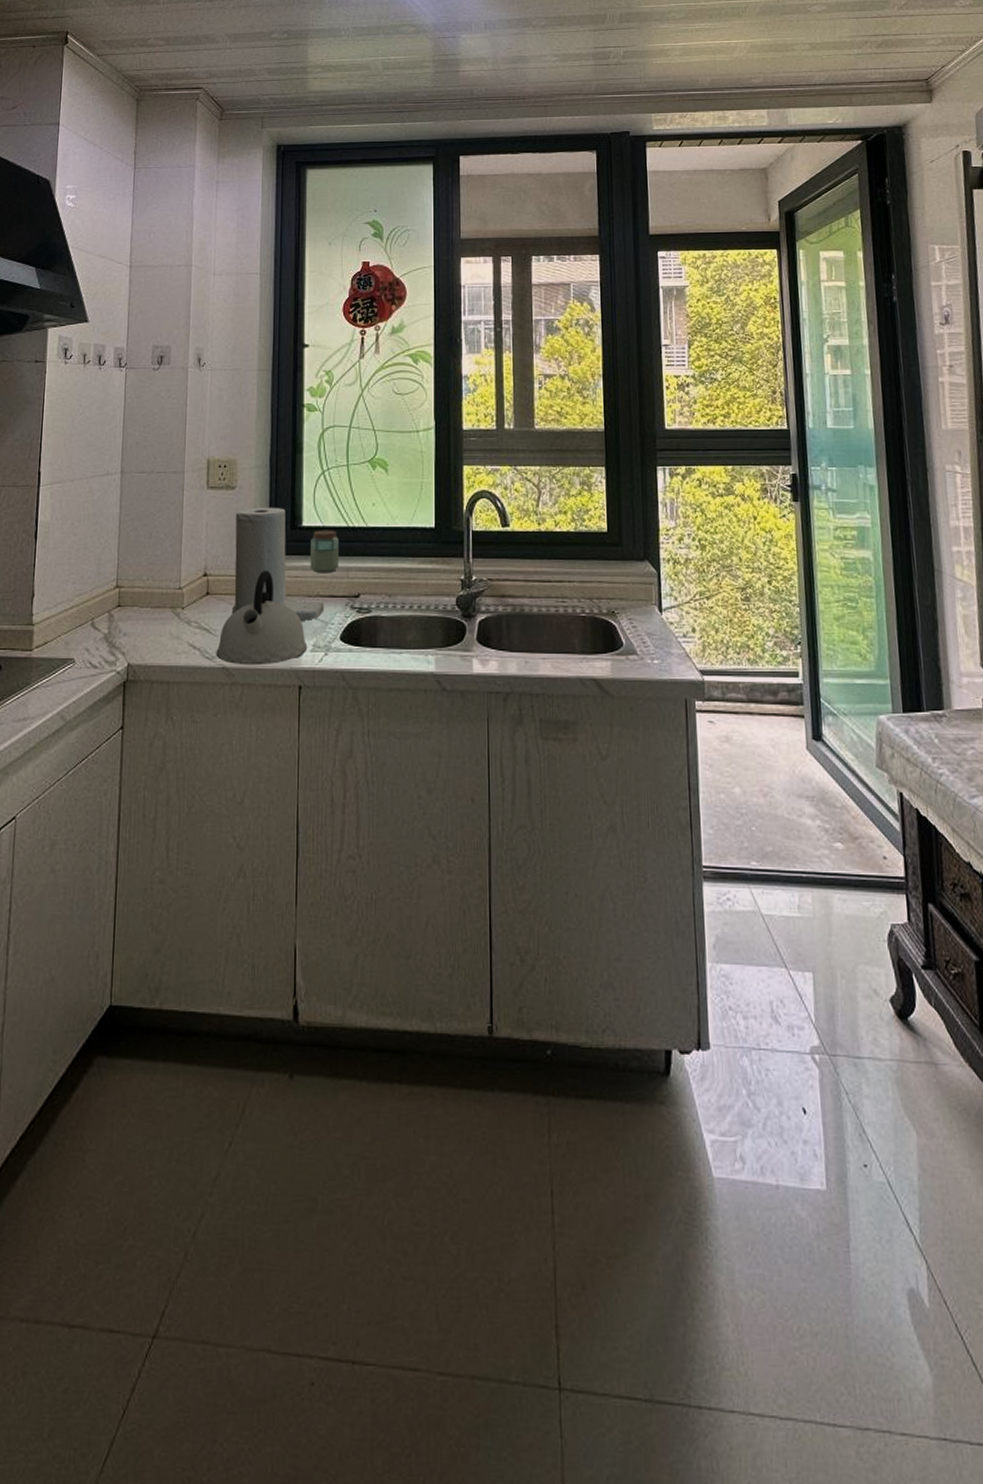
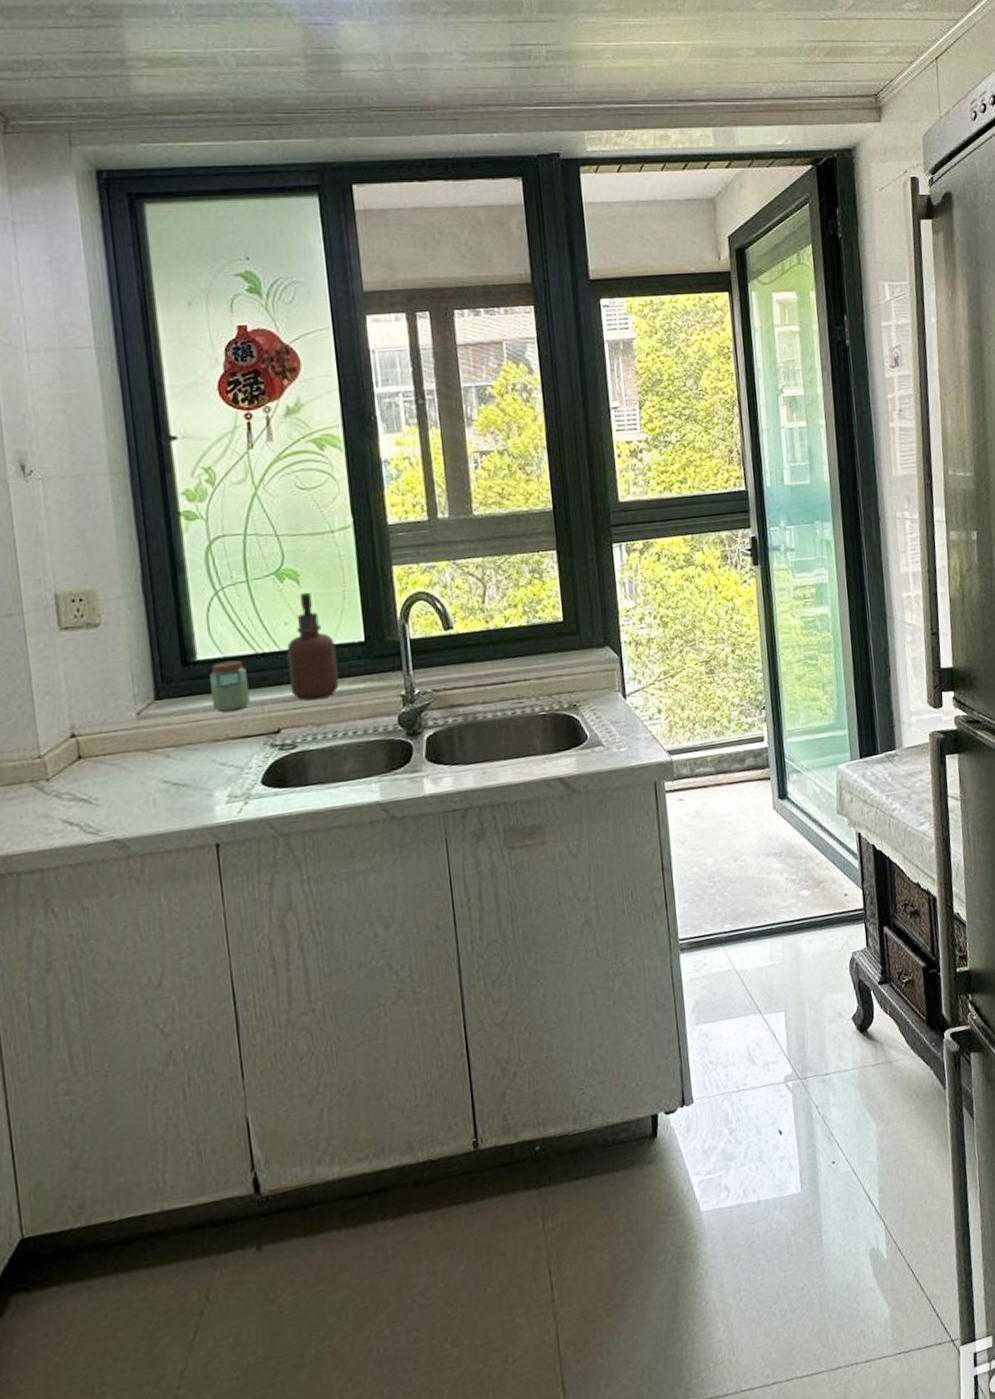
kettle: present [216,569,308,666] -> none [101,718,222,835]
paper towel: present [231,507,325,621] -> none [104,642,238,776]
soap dispenser: none [371,480,411,572] -> present [286,592,340,700]

